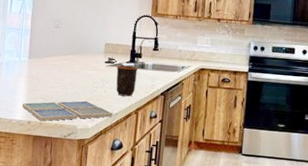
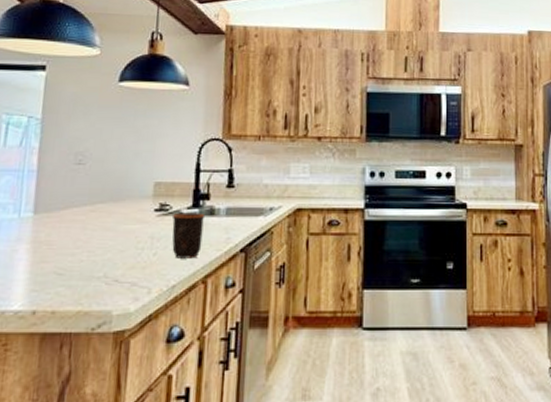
drink coaster: present [22,101,113,122] -> none [22,271,169,309]

